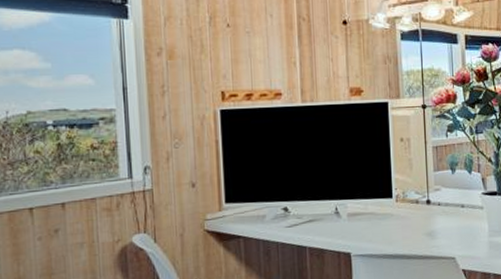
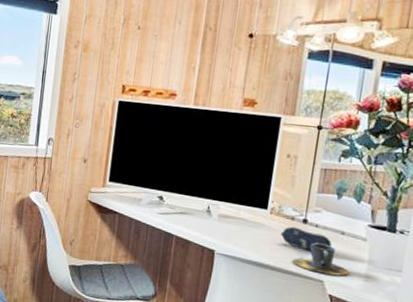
pencil case: none [409,209,455,231] -> present [280,226,332,252]
cup: none [424,221,475,251] -> present [292,243,350,276]

